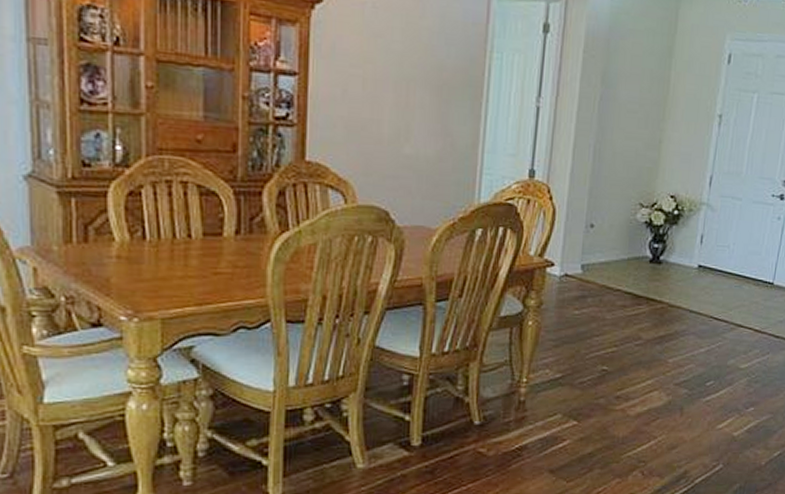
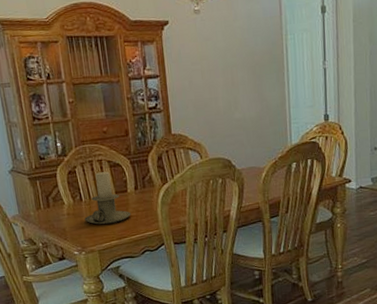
candle holder: none [145,200,224,280] -> present [84,171,131,225]

